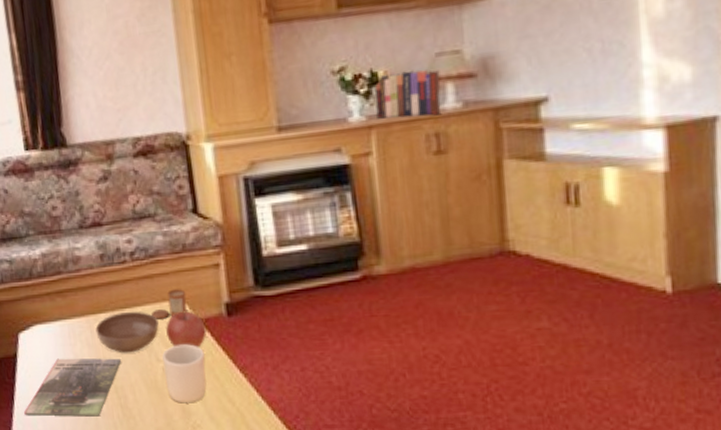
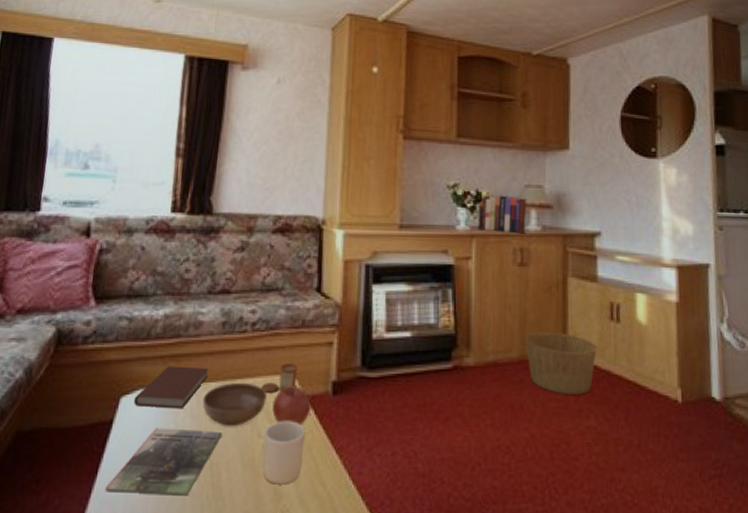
book: none [31,300,97,341] -> present [134,366,209,409]
basket: none [449,226,548,296] -> present [525,332,597,395]

